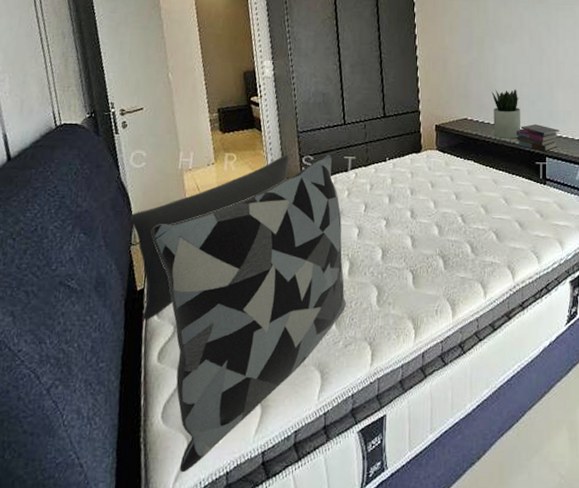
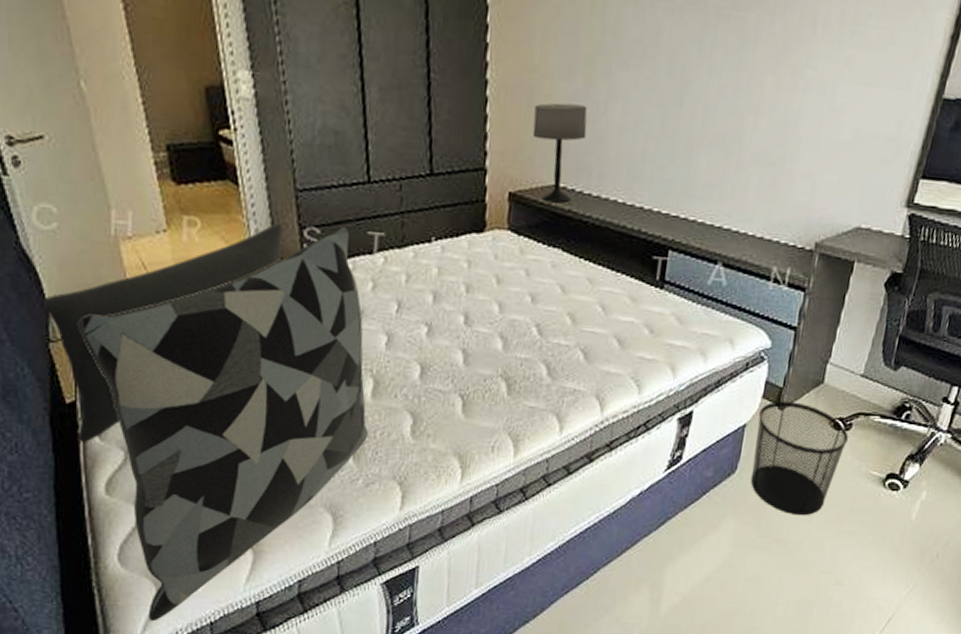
table lamp: none [448,67,483,130] -> present [532,103,588,203]
planter: present [491,89,521,140] -> none [591,142,640,221]
books: present [516,124,559,151] -> none [629,200,694,241]

